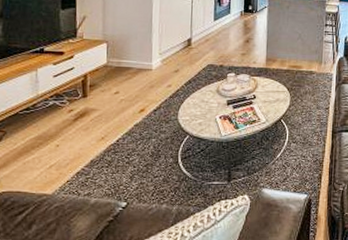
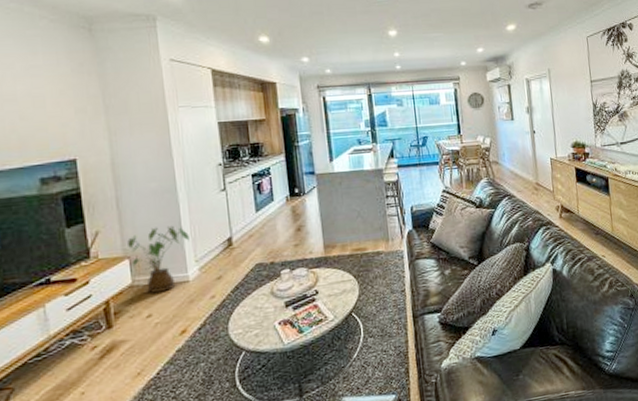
house plant: none [107,20,157,75] -> present [127,225,190,293]

